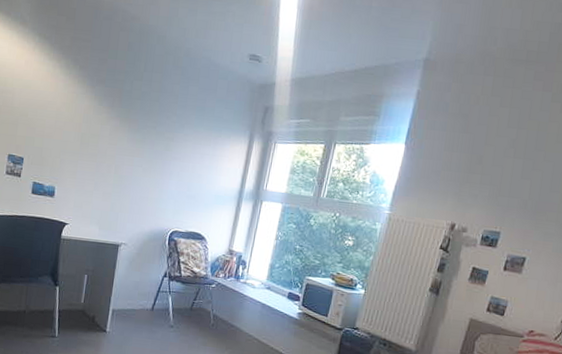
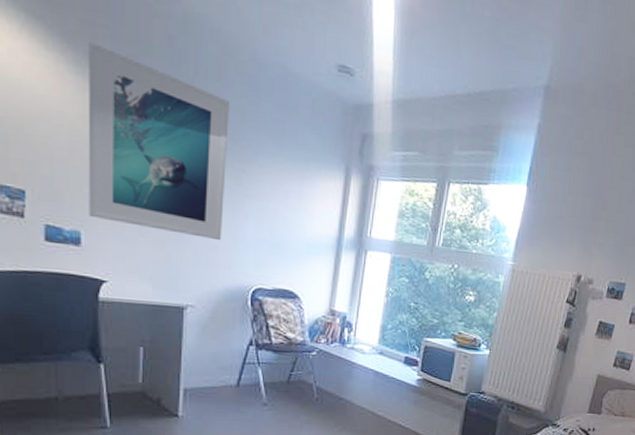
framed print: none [62,52,167,194] -> present [88,42,229,241]

